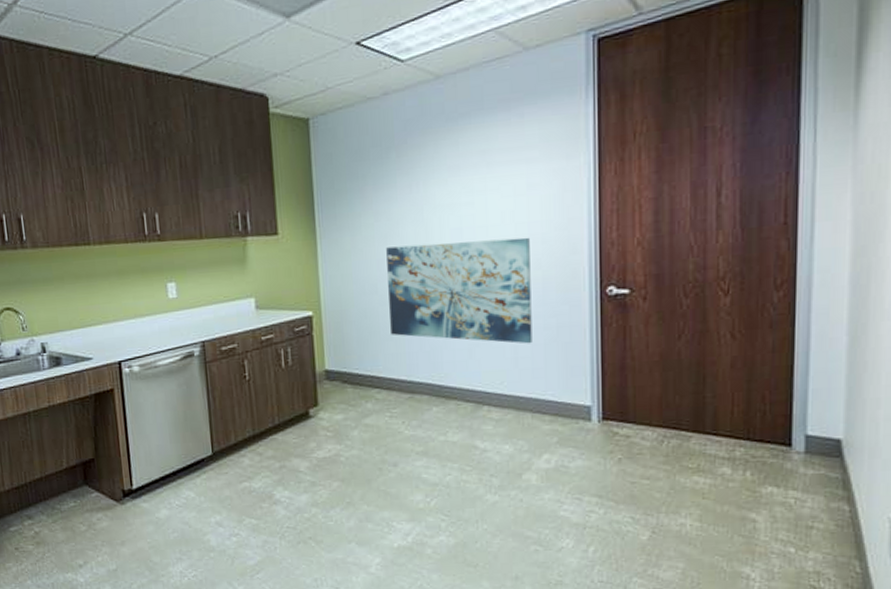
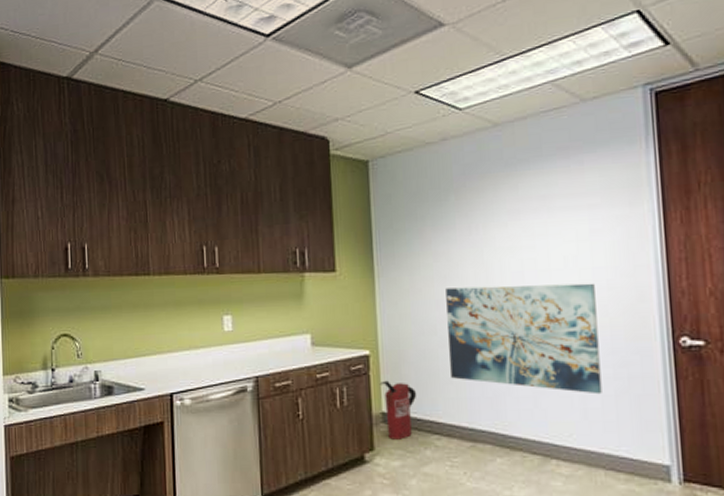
fire extinguisher: none [322,339,359,395] -> present [379,380,417,440]

